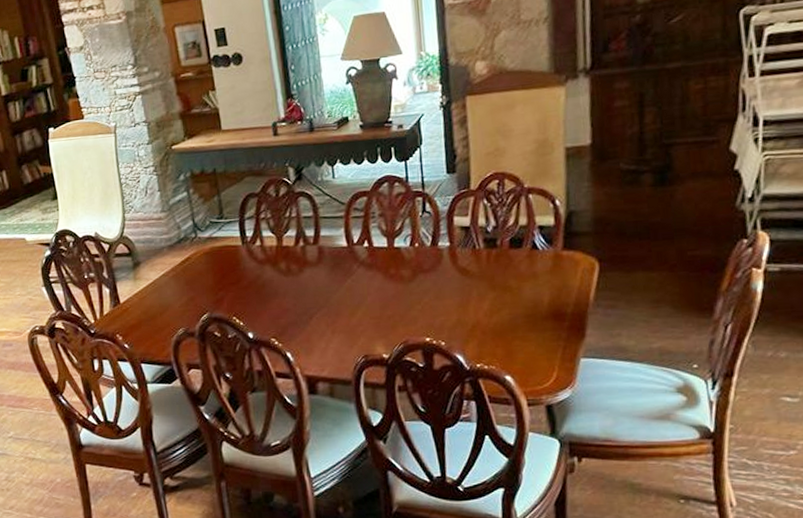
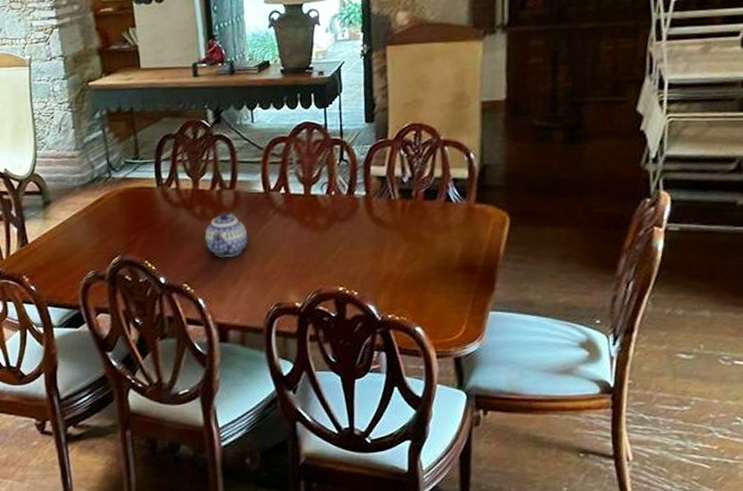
teapot: none [290,266,333,312] -> present [204,211,247,258]

